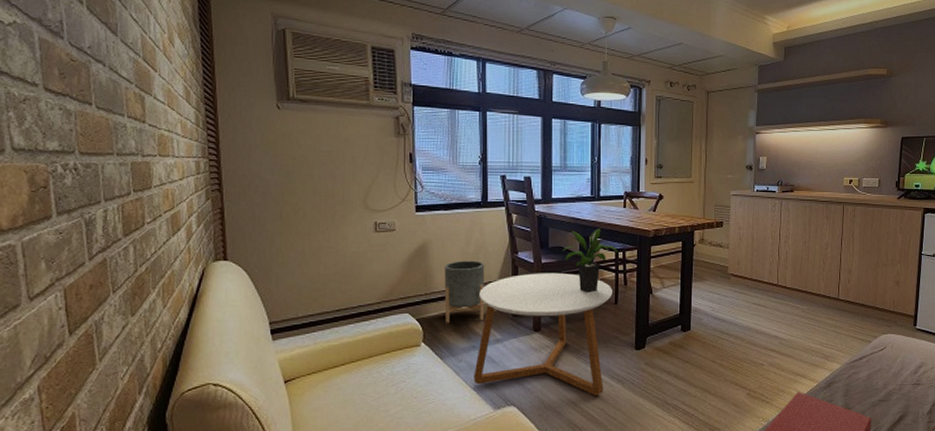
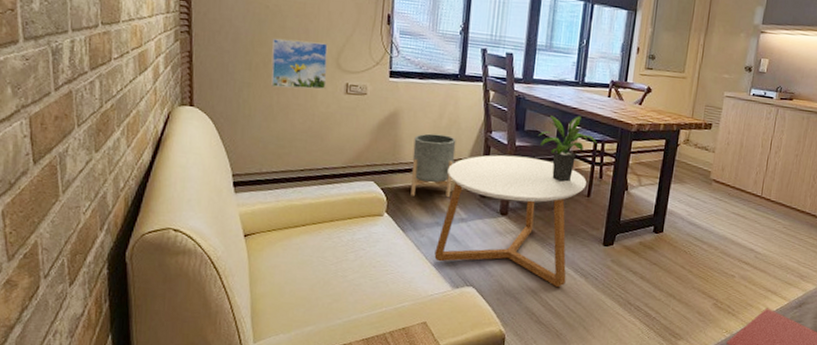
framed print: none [300,186,356,234] -> present [271,37,328,90]

